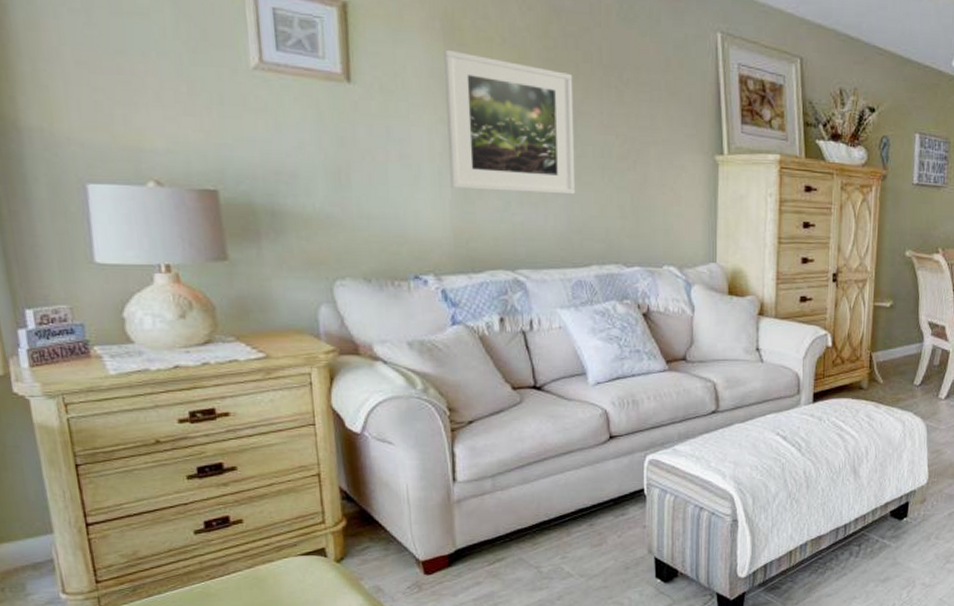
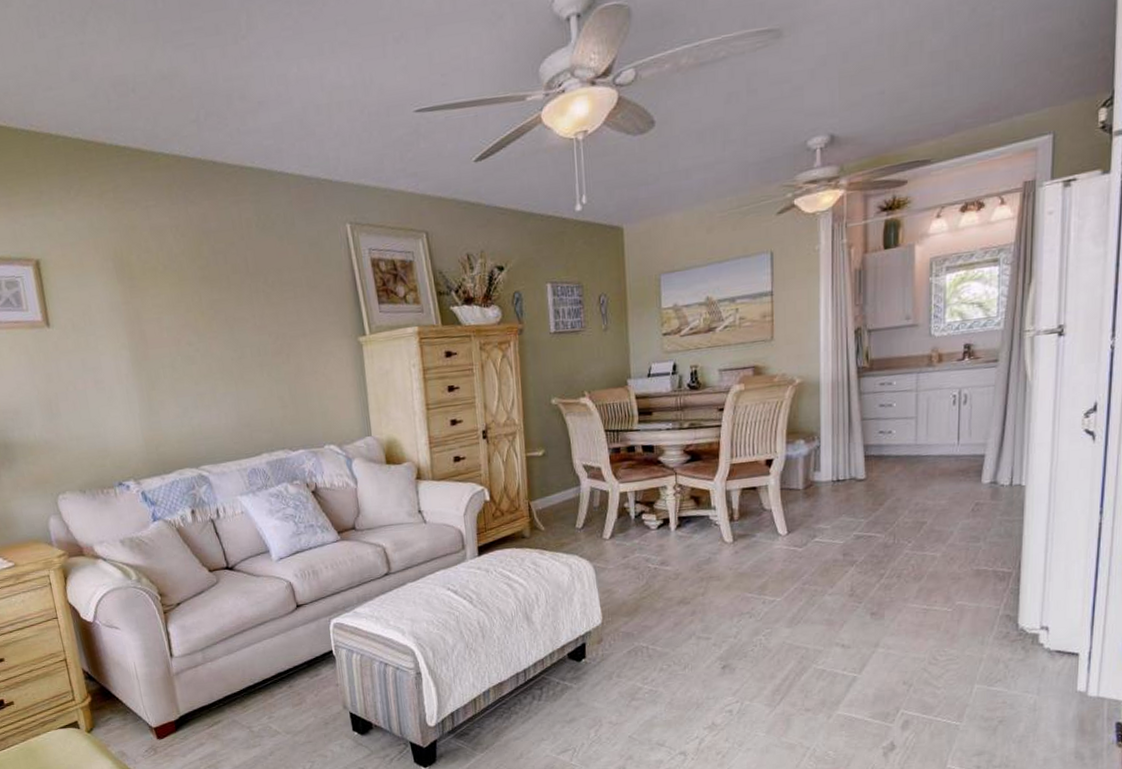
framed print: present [443,49,576,195] -> none [118,284,240,403]

